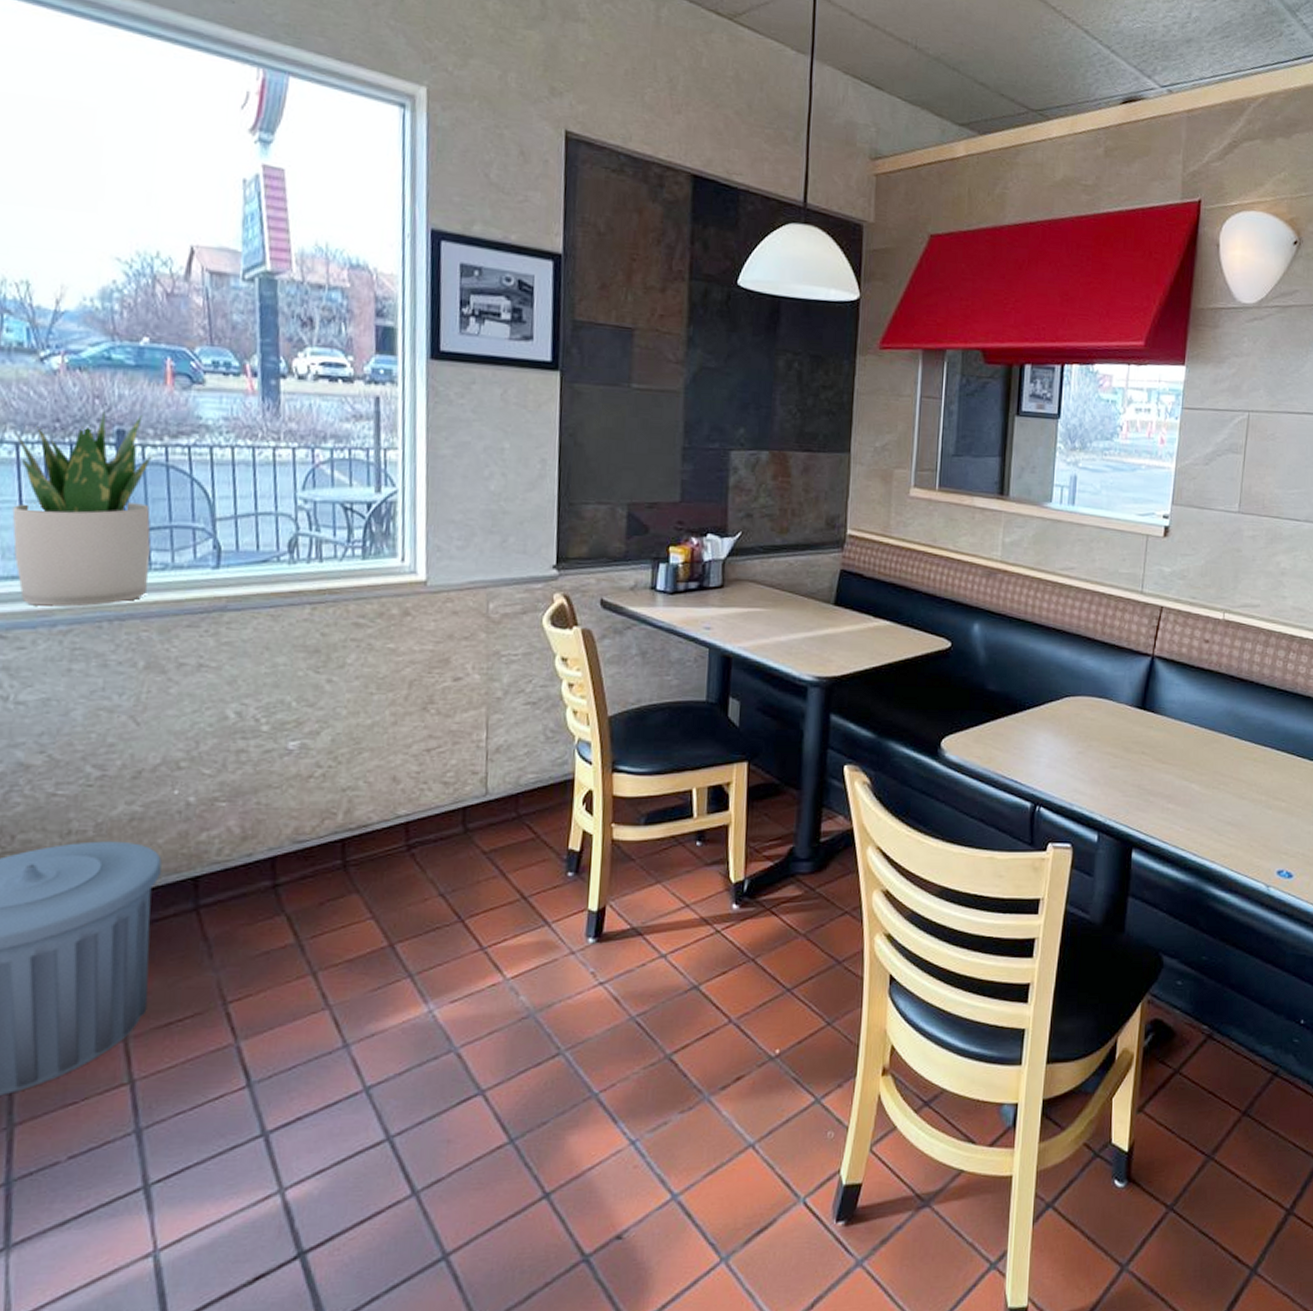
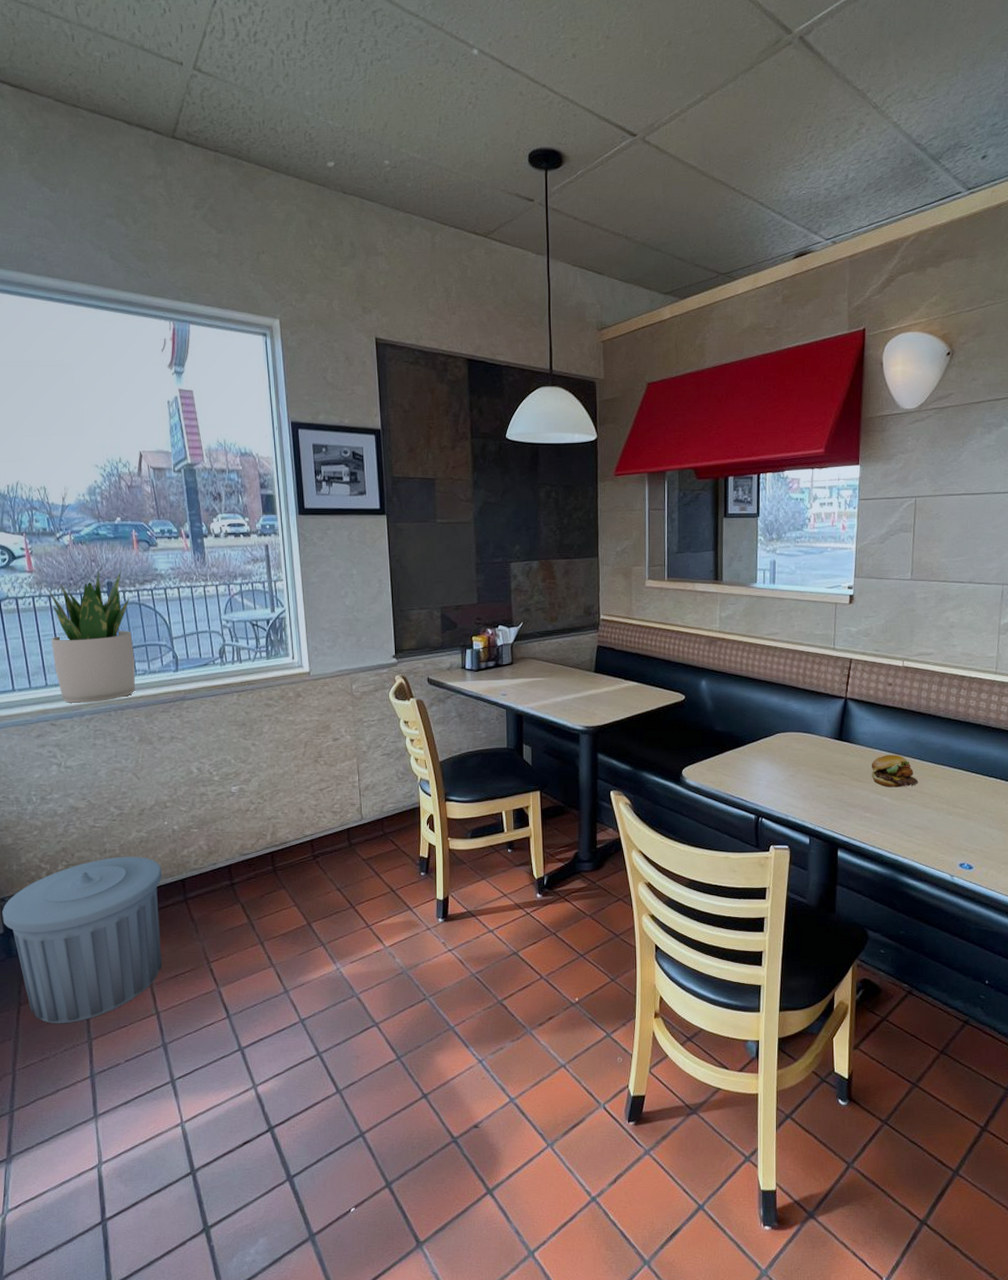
burger: none [1178,730,1234,772] -> present [871,754,918,788]

